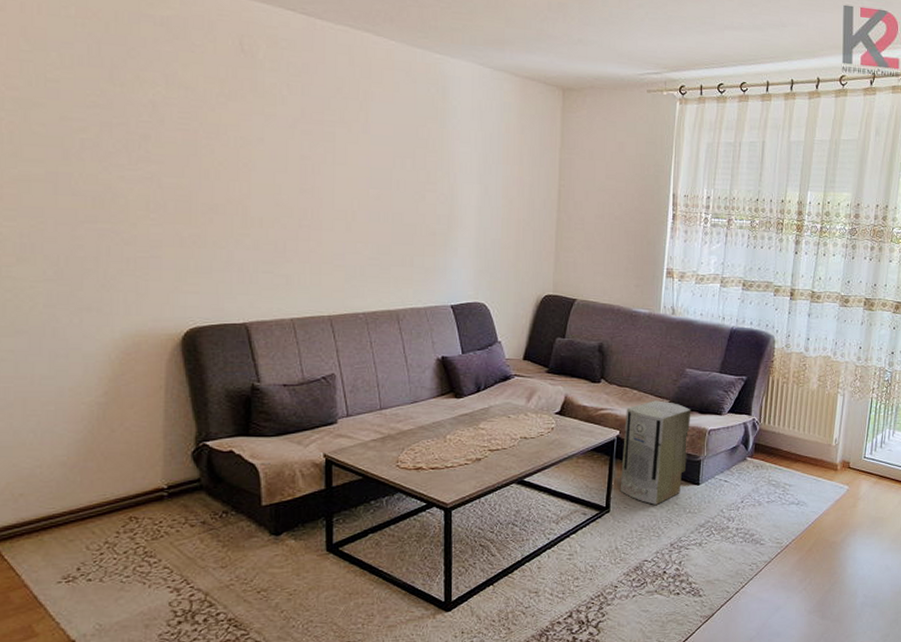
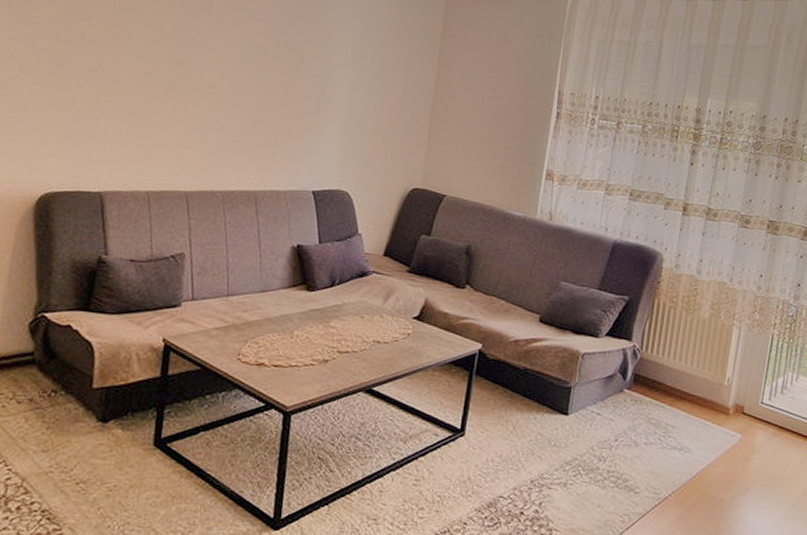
air purifier: present [620,400,691,505] -> none [477,314,564,433]

